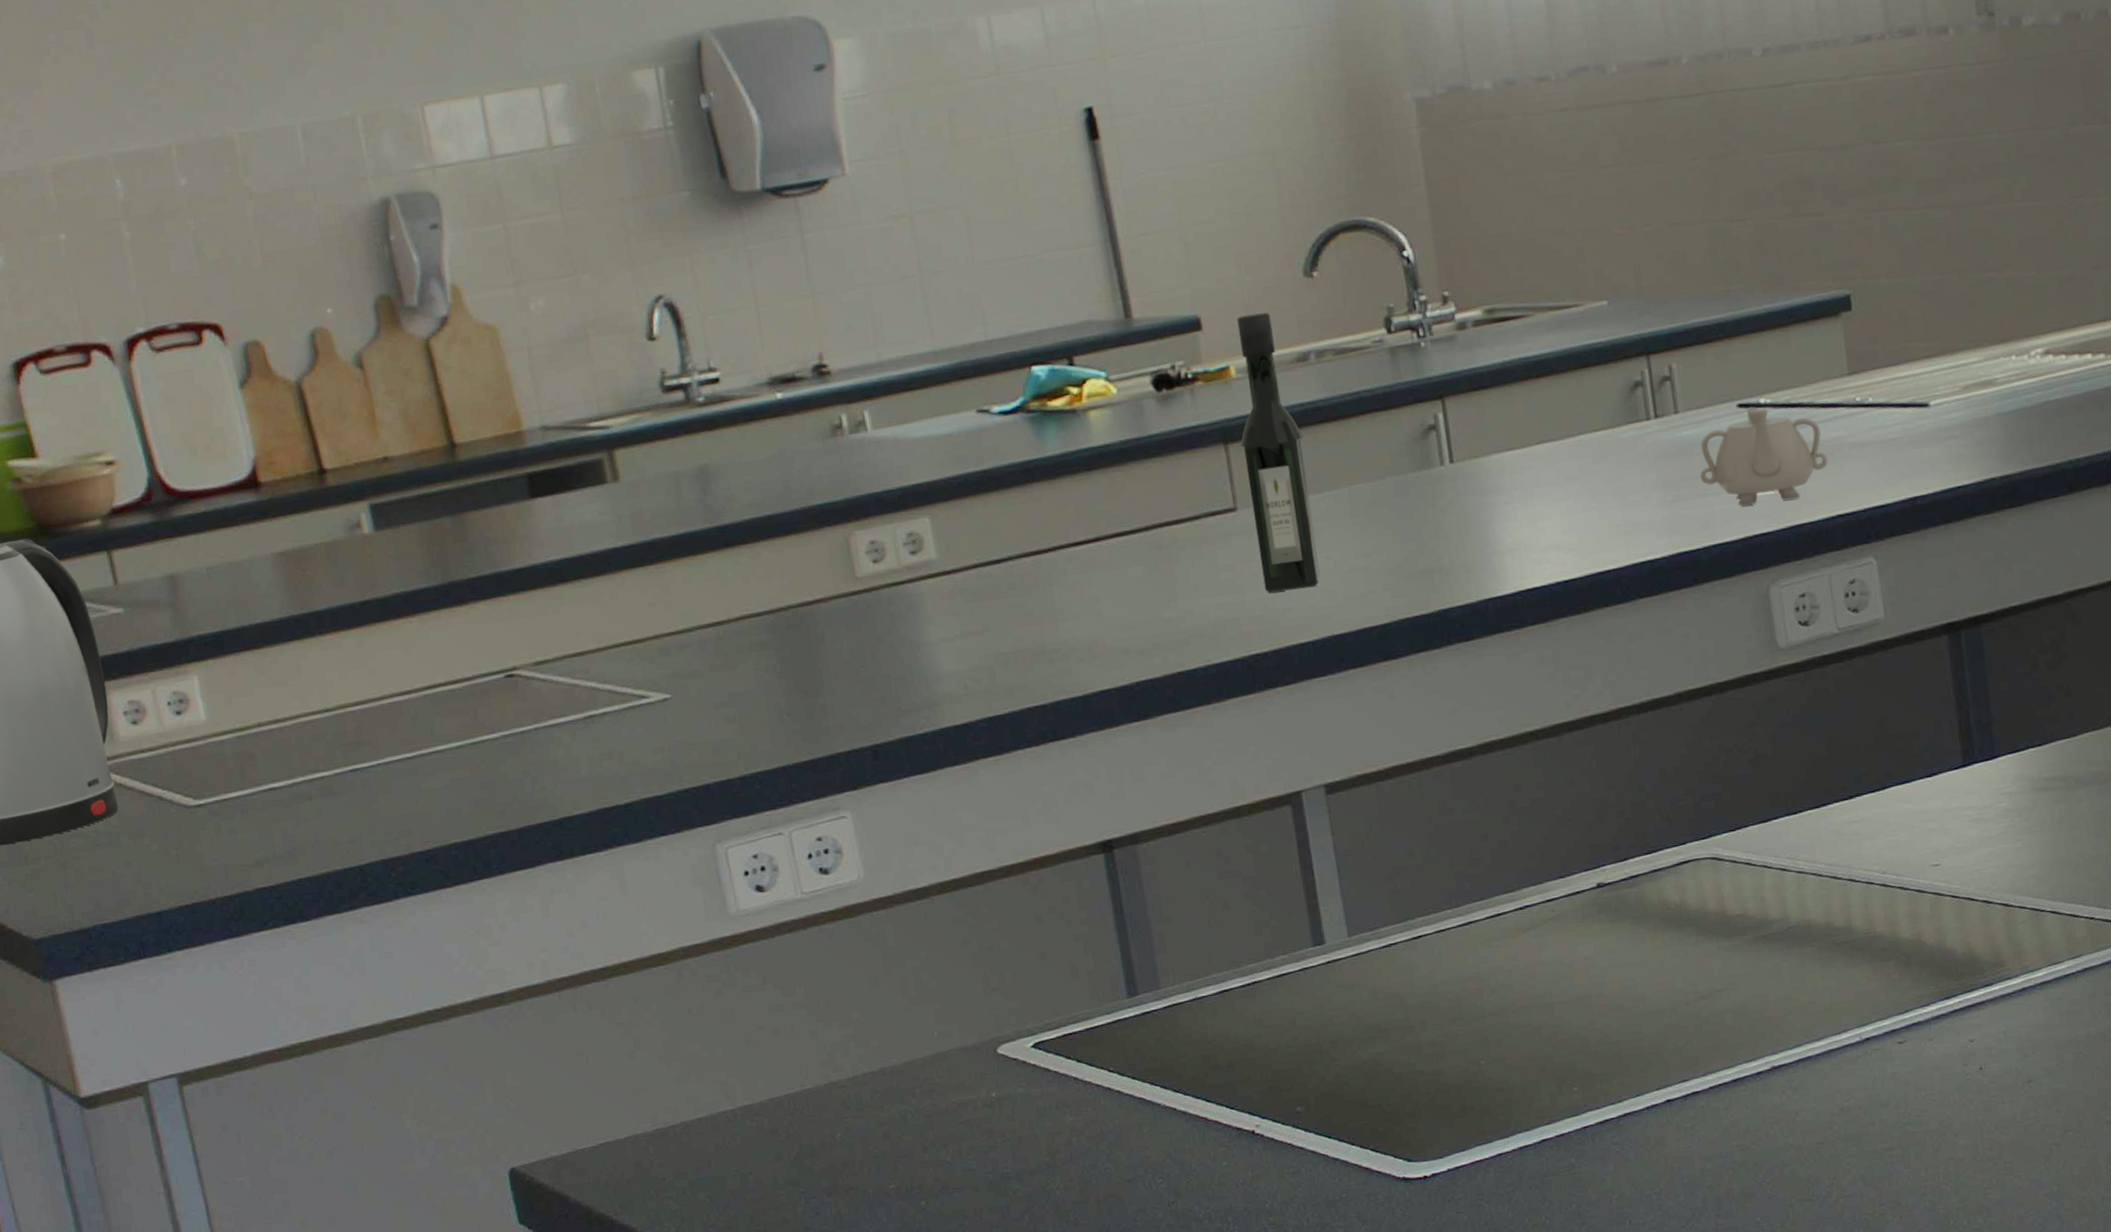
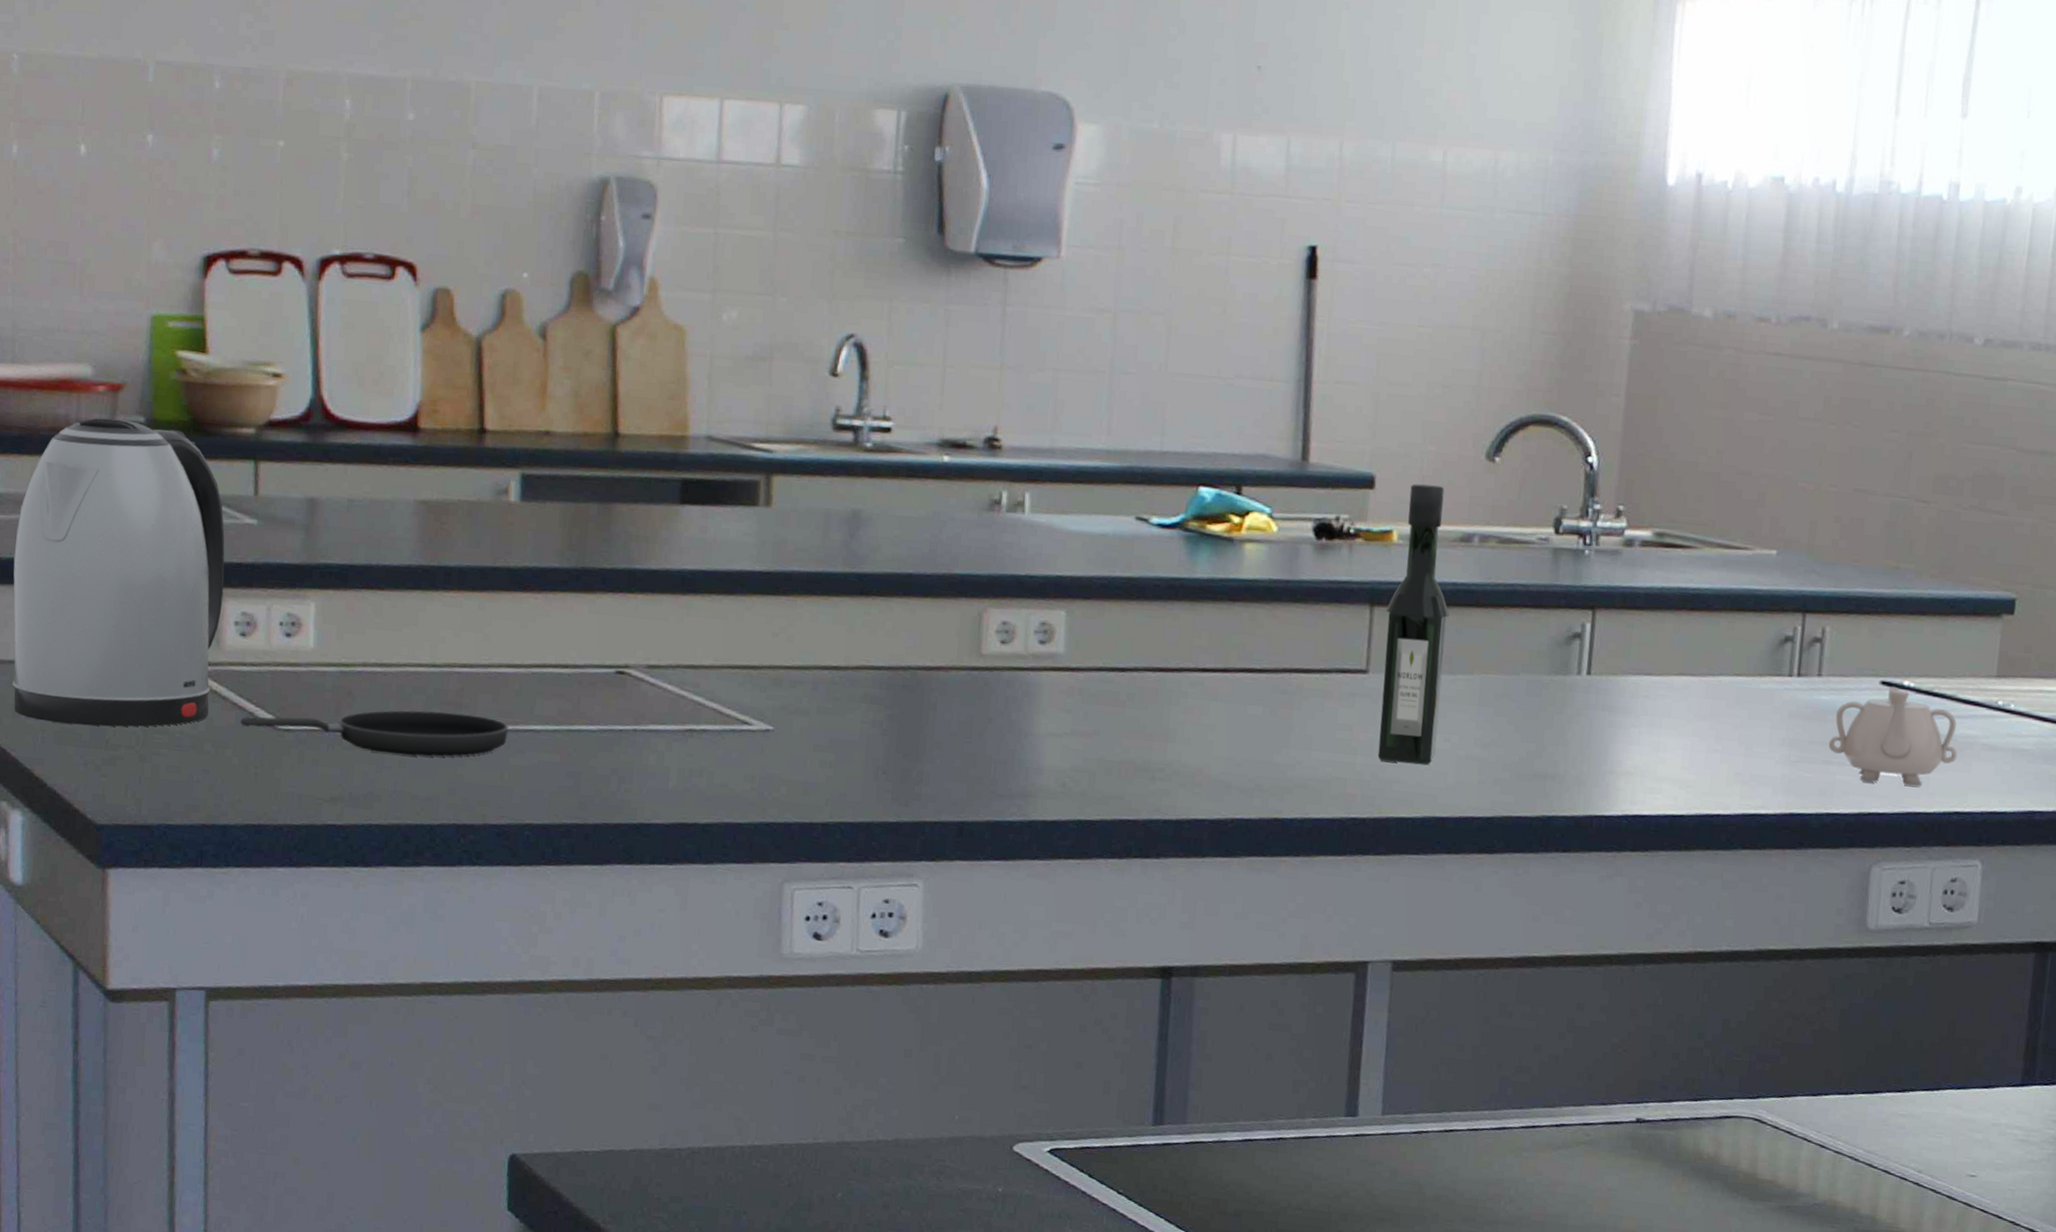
frying pan: none [150,748,414,813] -> present [240,710,509,757]

